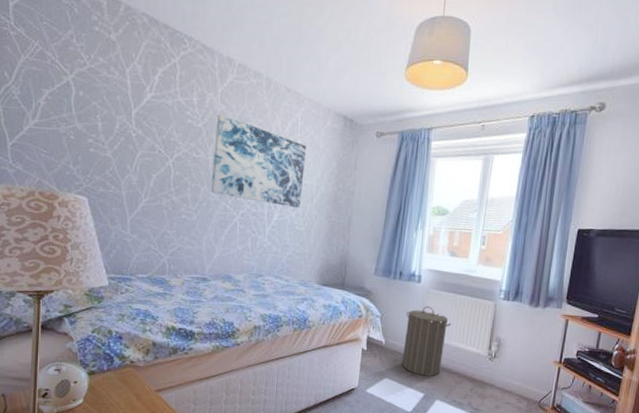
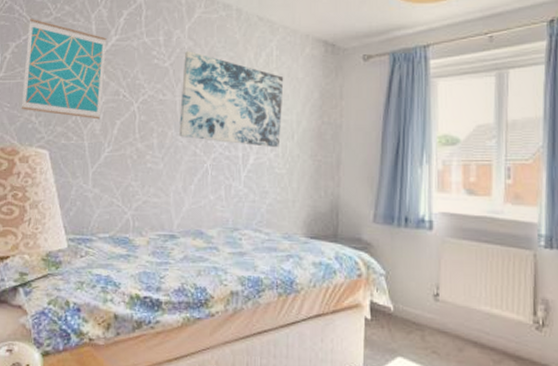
wall art: none [58,66,142,172] -> present [21,18,107,120]
laundry hamper: present [401,306,452,377] -> none [417,259,479,354]

